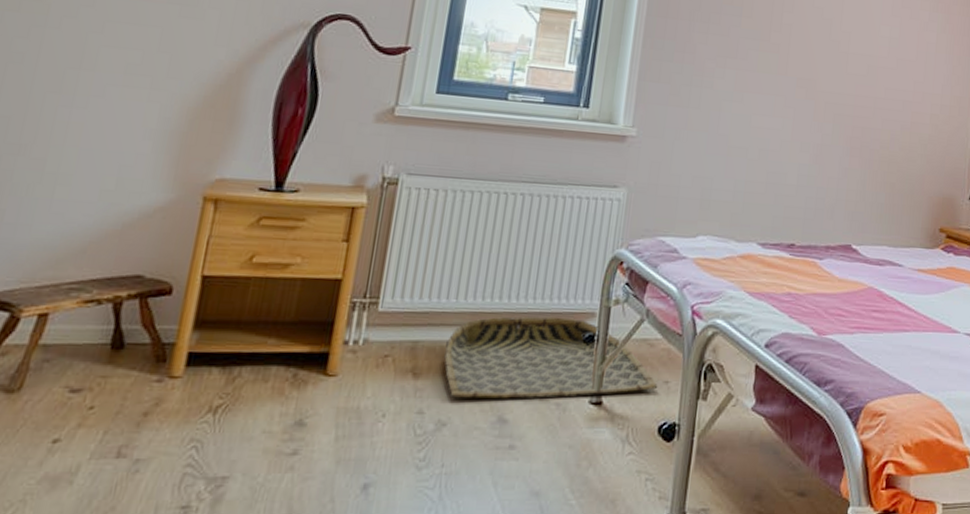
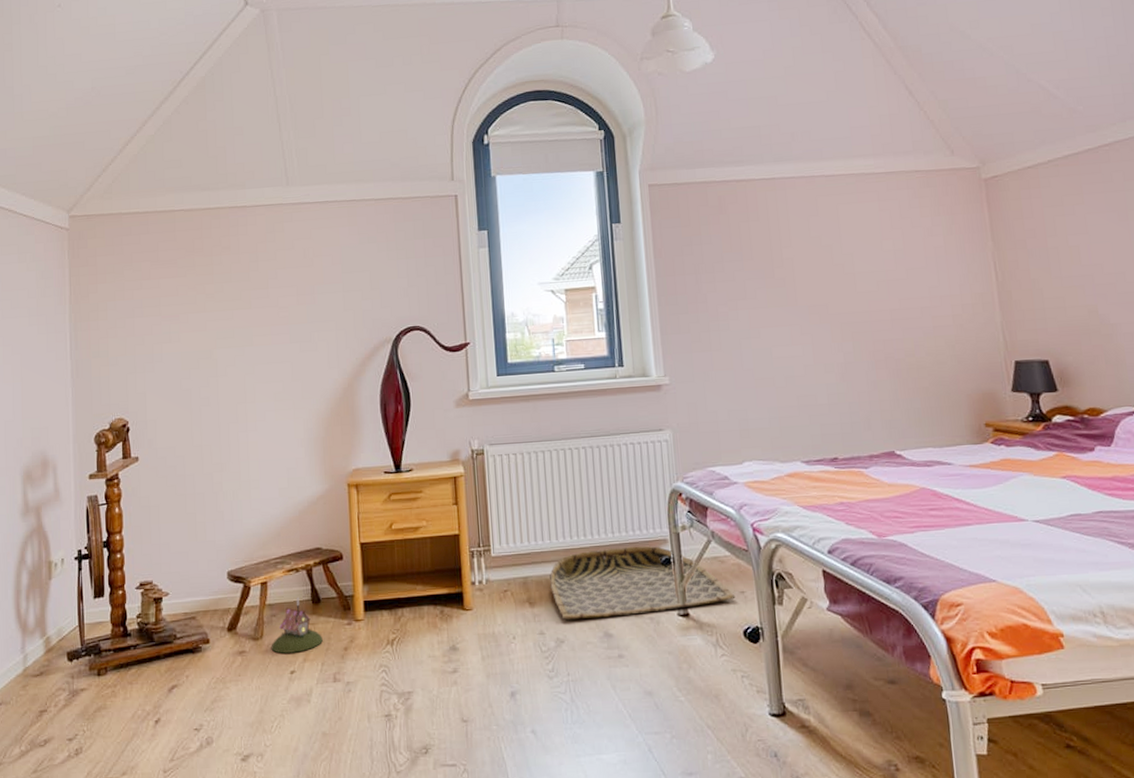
toy house: none [30,338,115,415] -> present [271,597,323,654]

